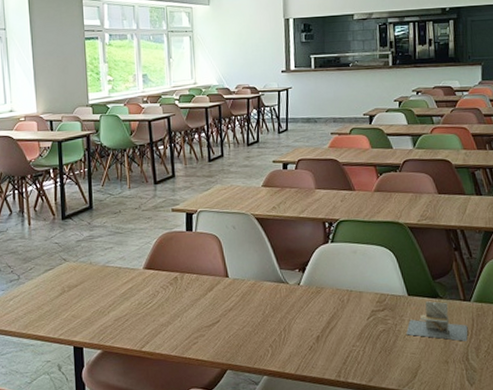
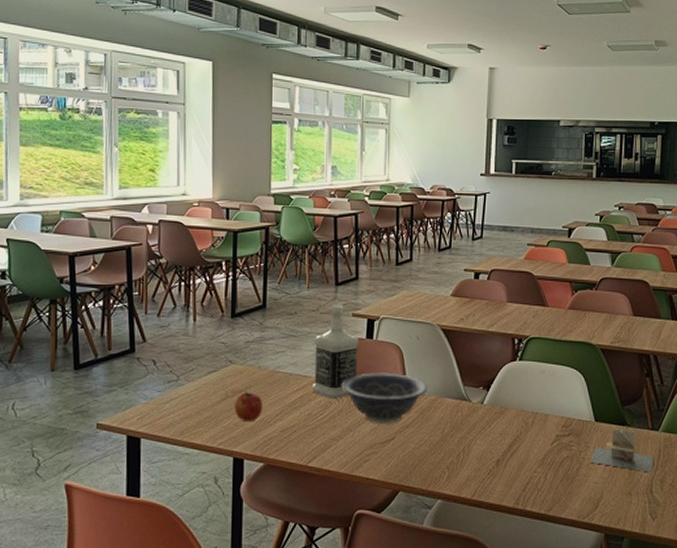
apple: none [71,285,97,313] -> present [234,391,263,421]
bottle: none [138,201,180,288] -> present [313,305,360,399]
decorative bowl: none [167,261,246,308] -> present [341,373,427,423]

